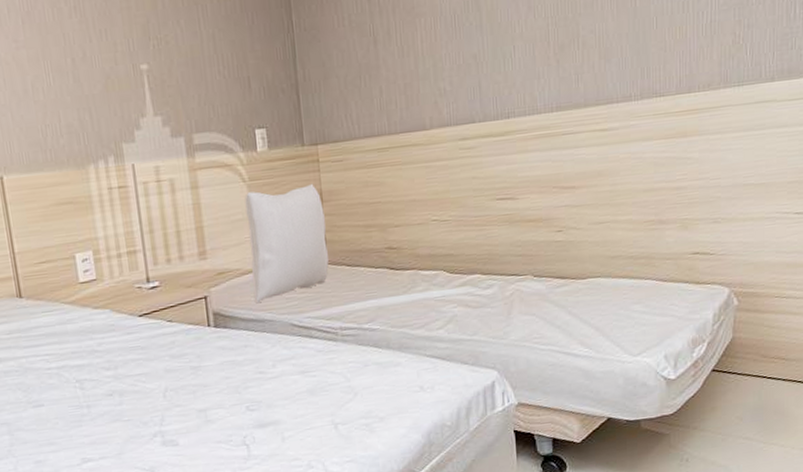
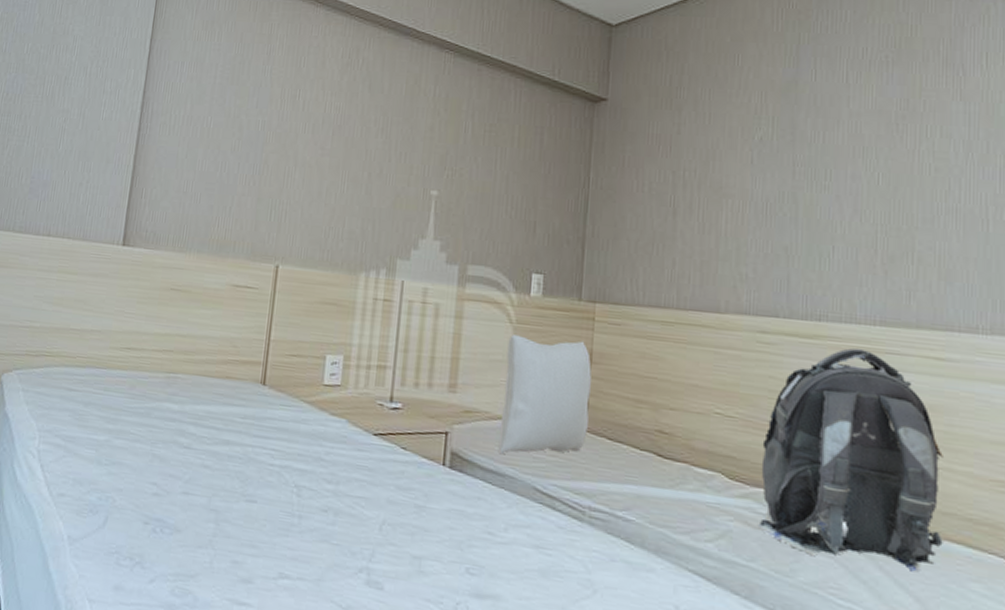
backpack: none [473,136,613,318] -> present [758,348,945,572]

